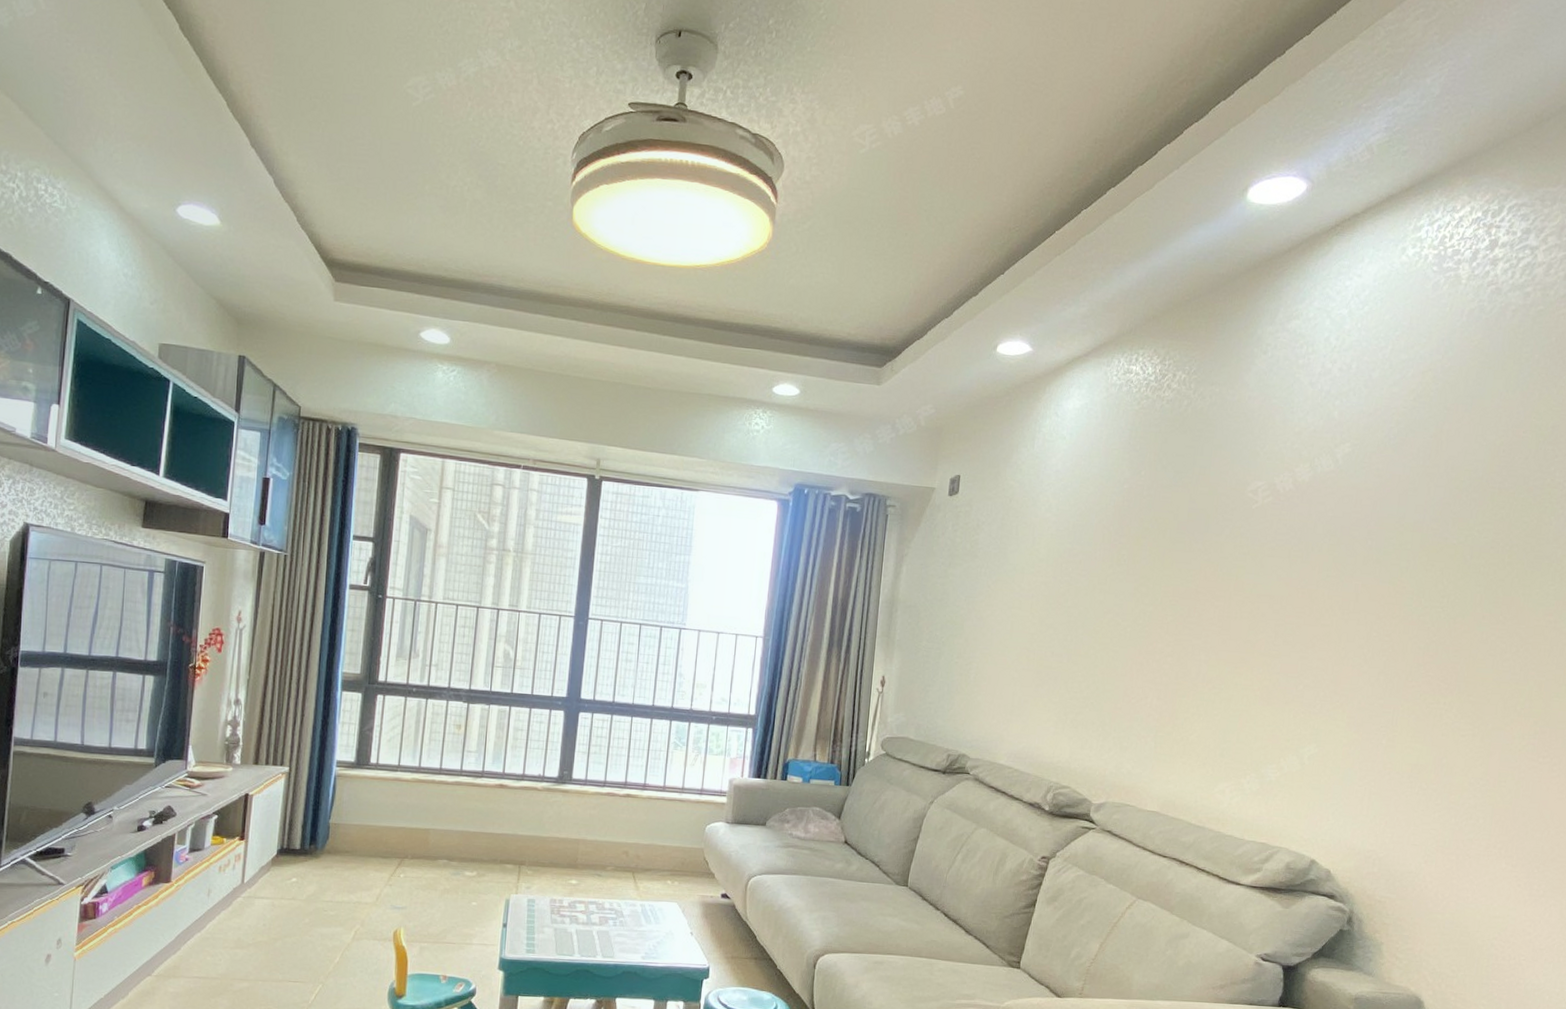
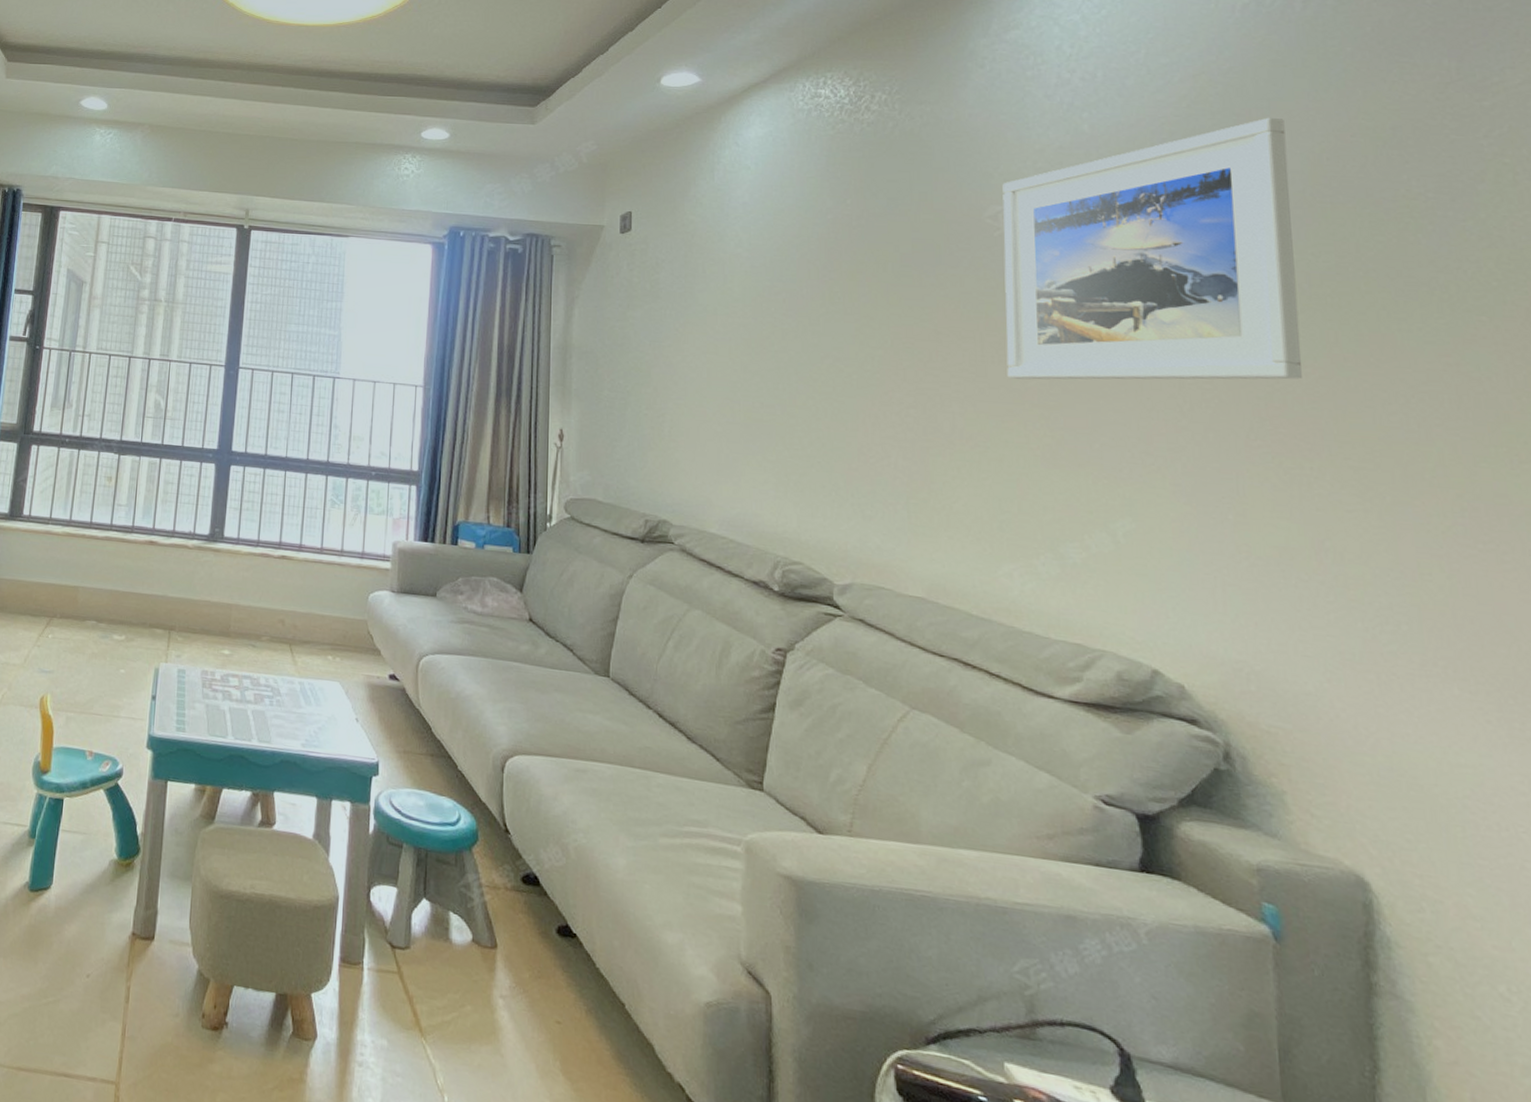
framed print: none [1245,412,1480,633] -> present [1002,117,1302,380]

